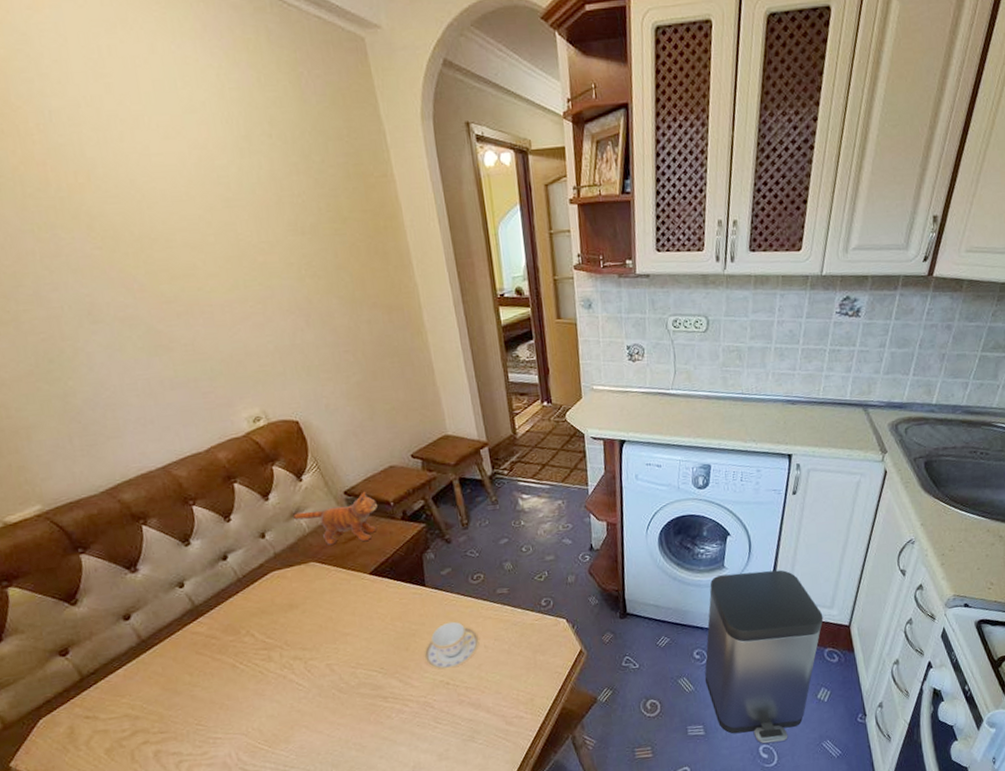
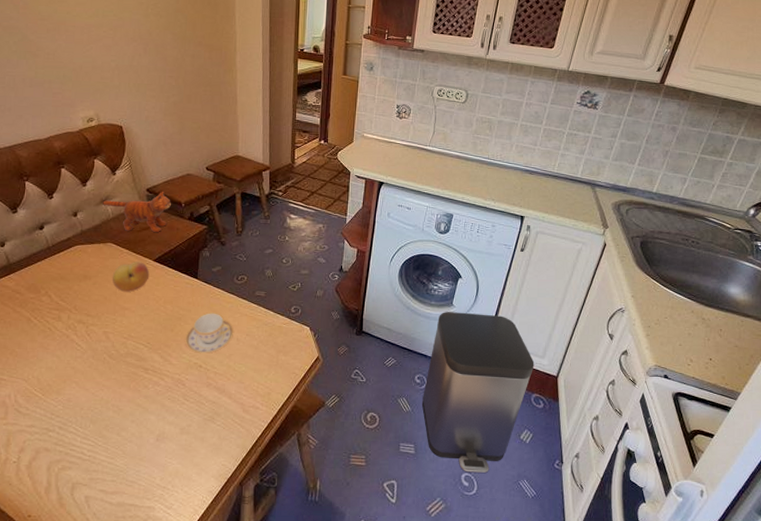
fruit: none [323,578,368,616] -> present [112,262,150,292]

